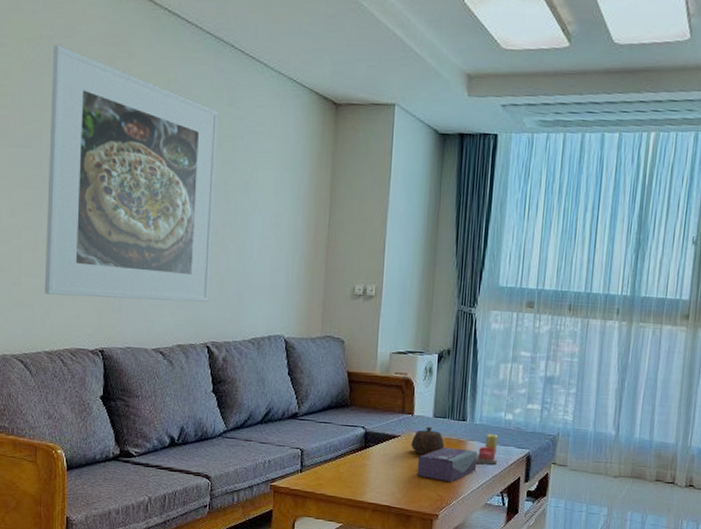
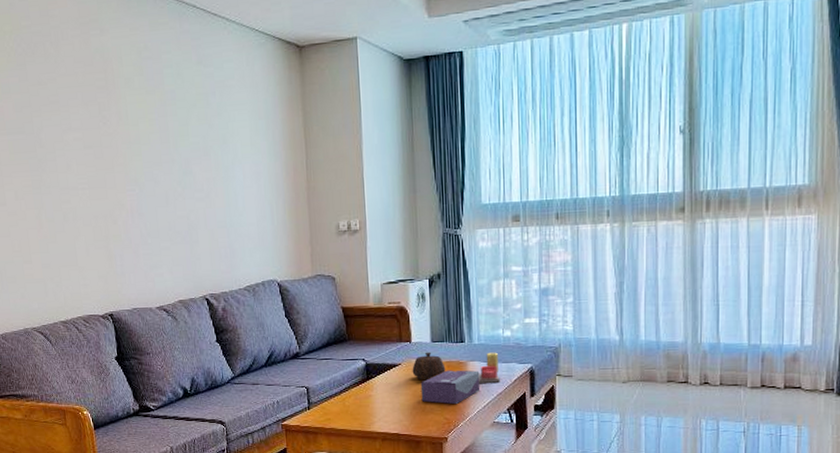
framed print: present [44,45,219,303] -> none [32,32,203,268]

